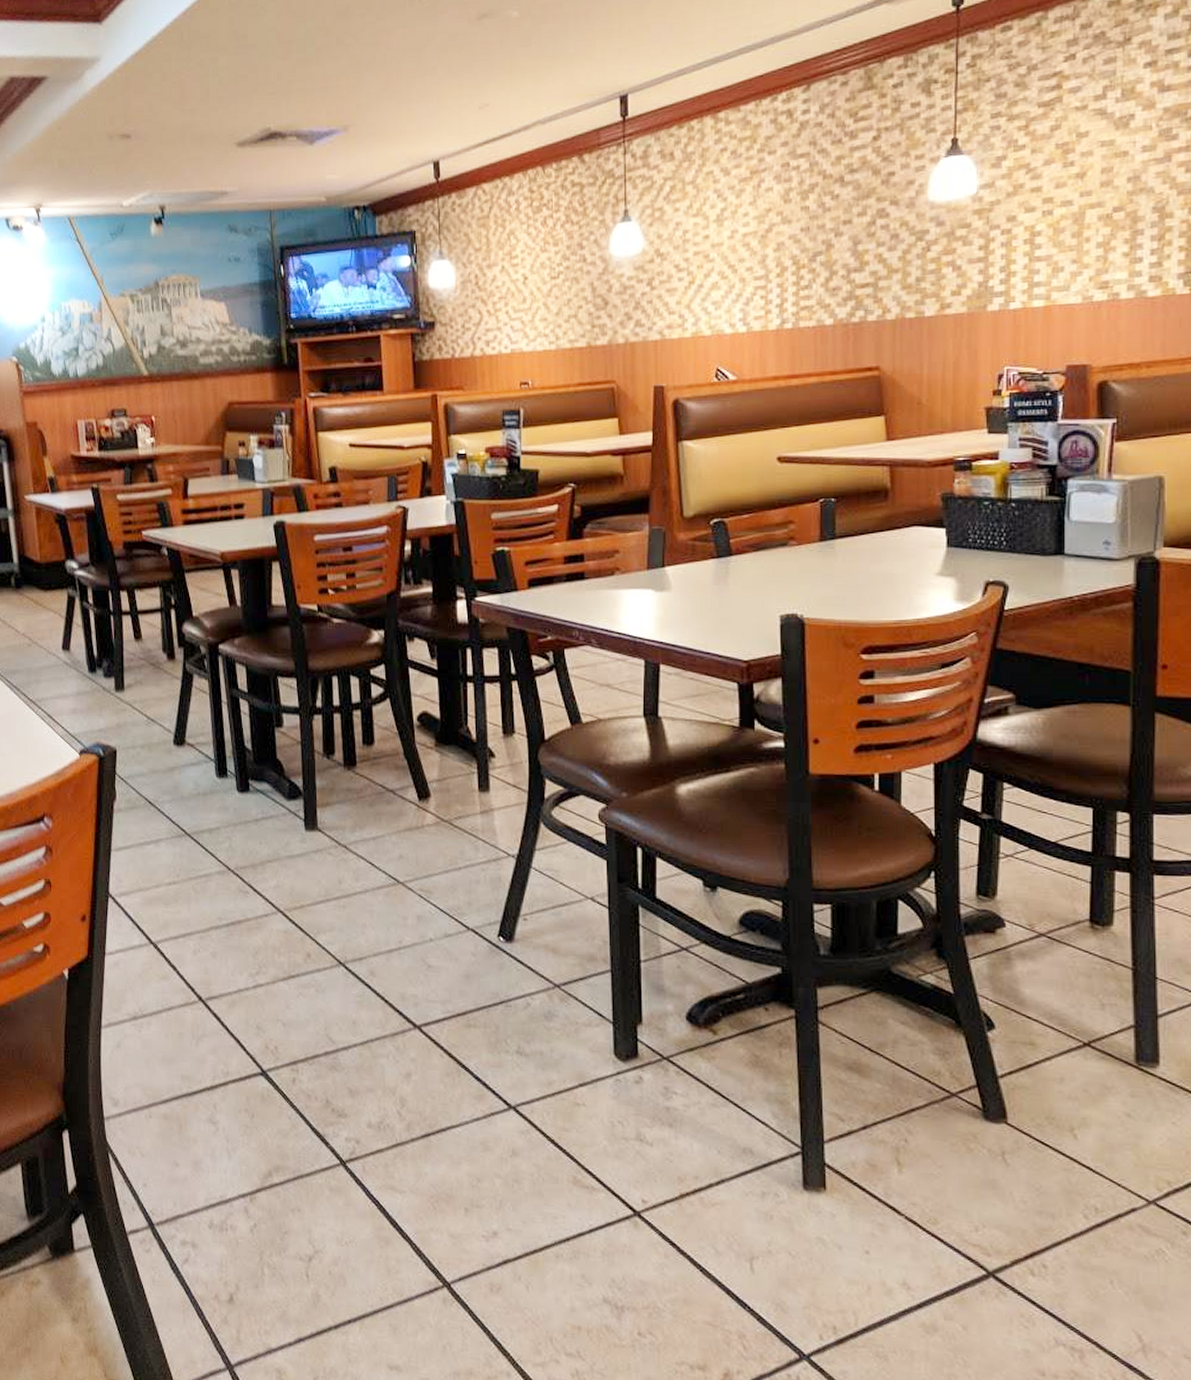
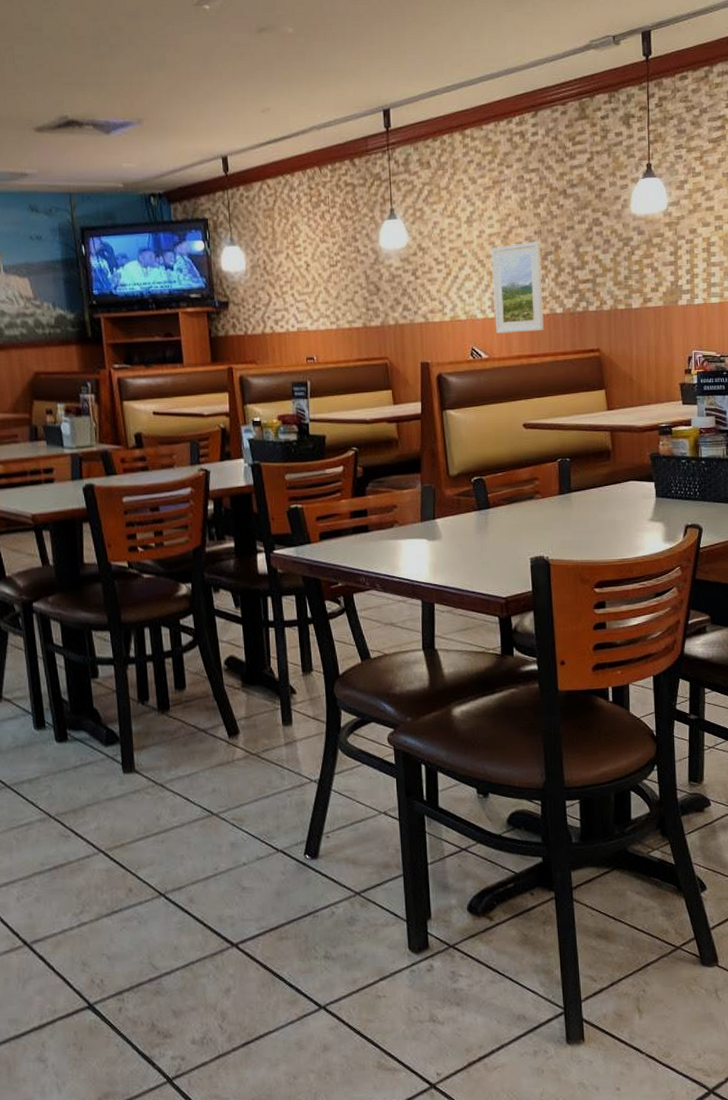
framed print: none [746,240,808,351] -> present [492,241,544,334]

